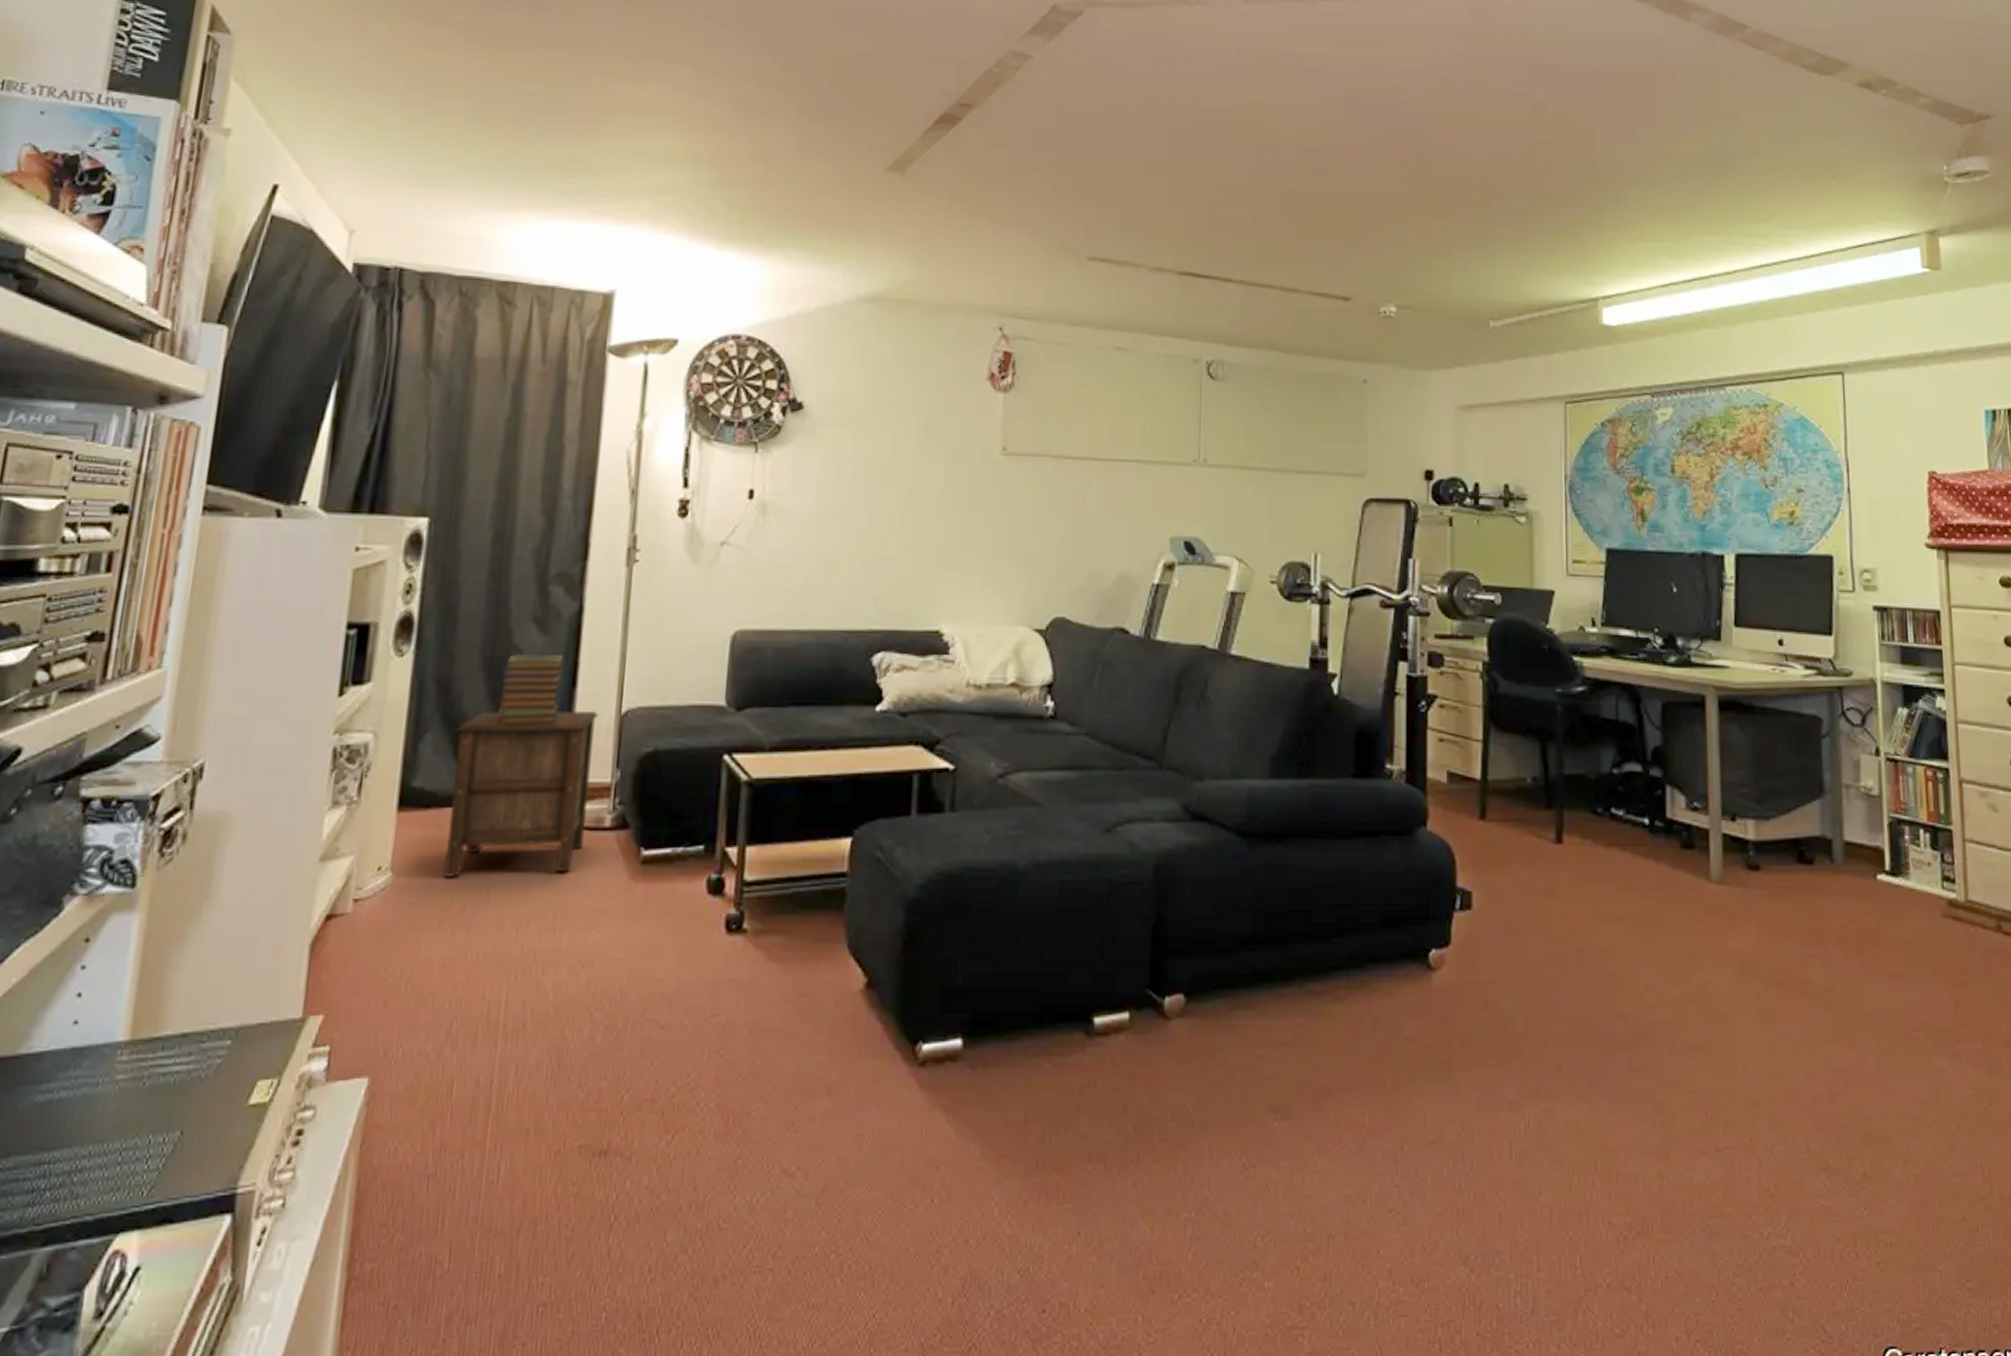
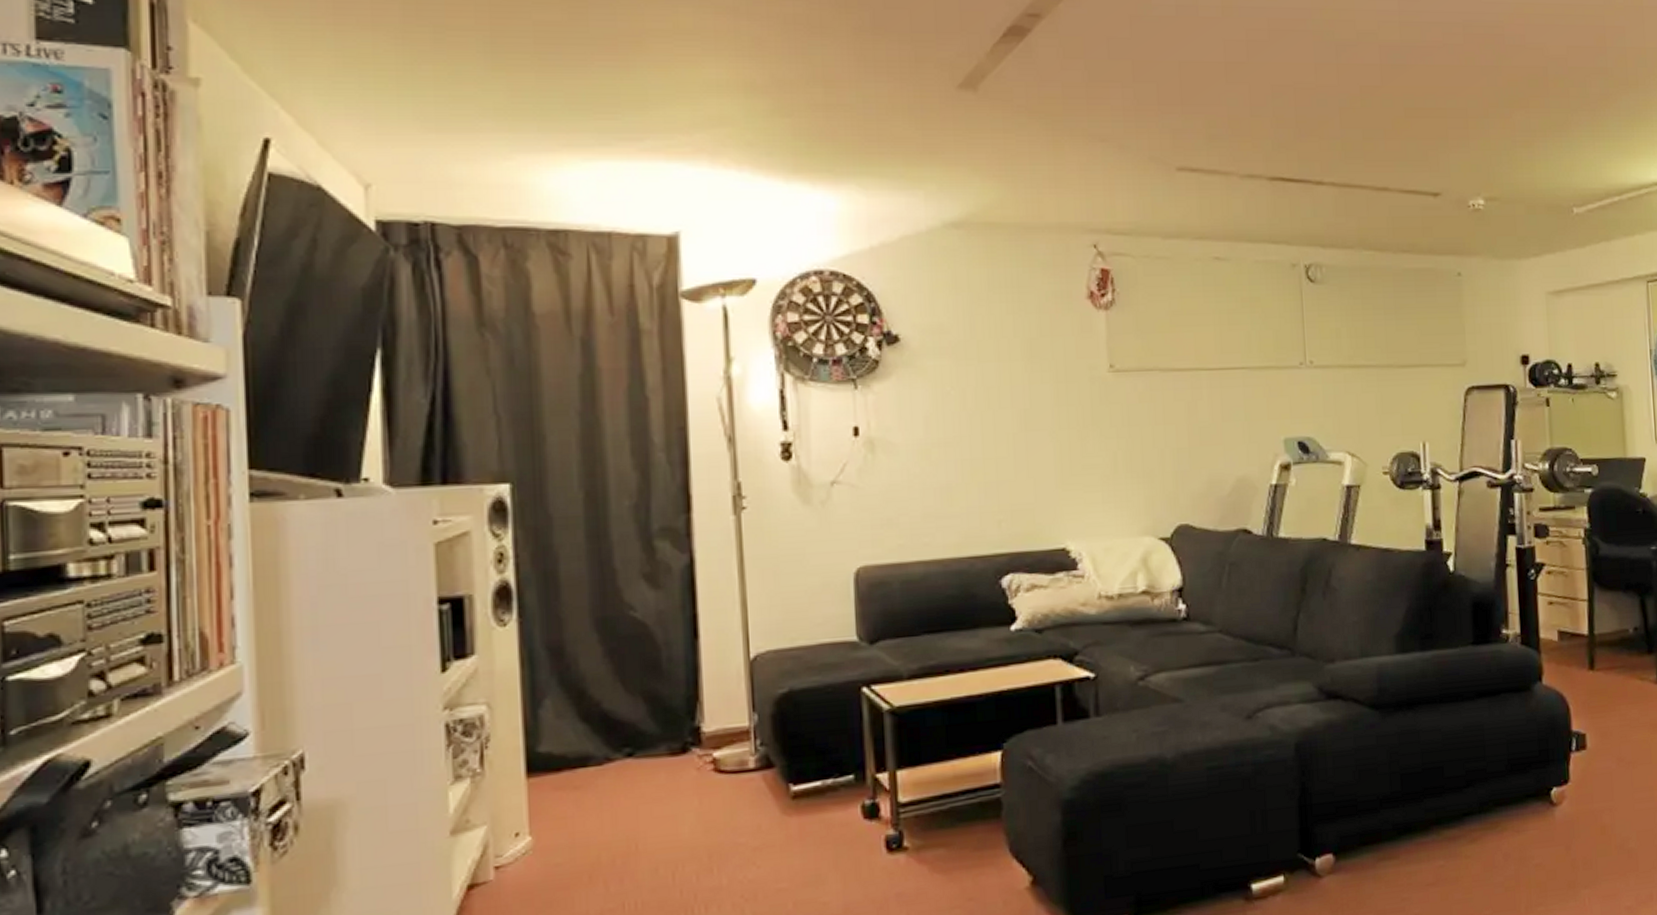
nightstand: present [444,710,599,879] -> none [576,660,729,836]
book stack: present [497,653,564,725] -> none [616,608,683,682]

